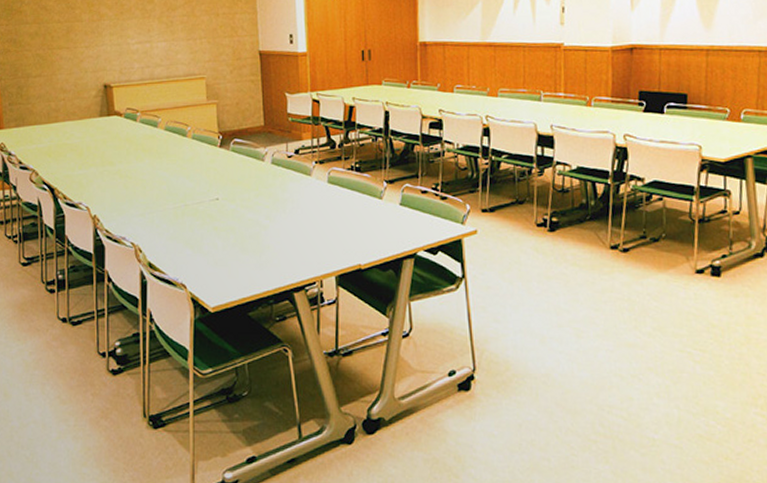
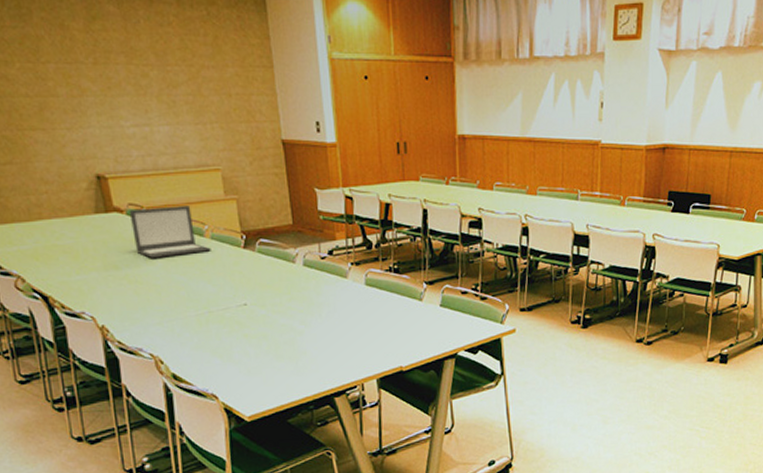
laptop: none [126,109,191,155] -> present [129,206,211,258]

